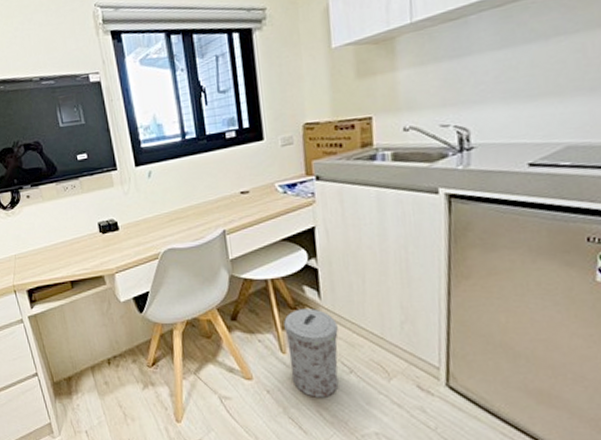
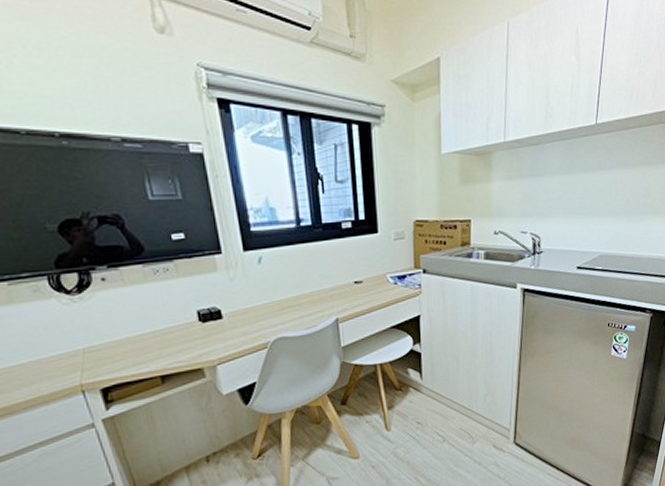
trash can: present [284,308,339,397] -> none [390,388,435,467]

